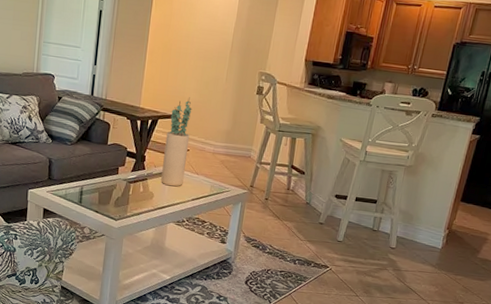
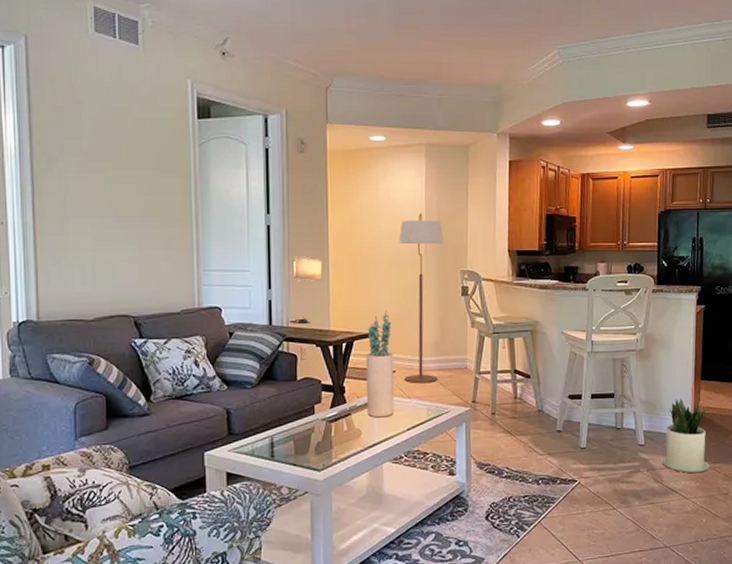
table lamp: none [107,41,142,100] -> present [288,257,323,325]
floor lamp: none [195,16,250,165] -> present [398,213,443,384]
planter: none [407,214,461,281] -> present [661,398,709,474]

